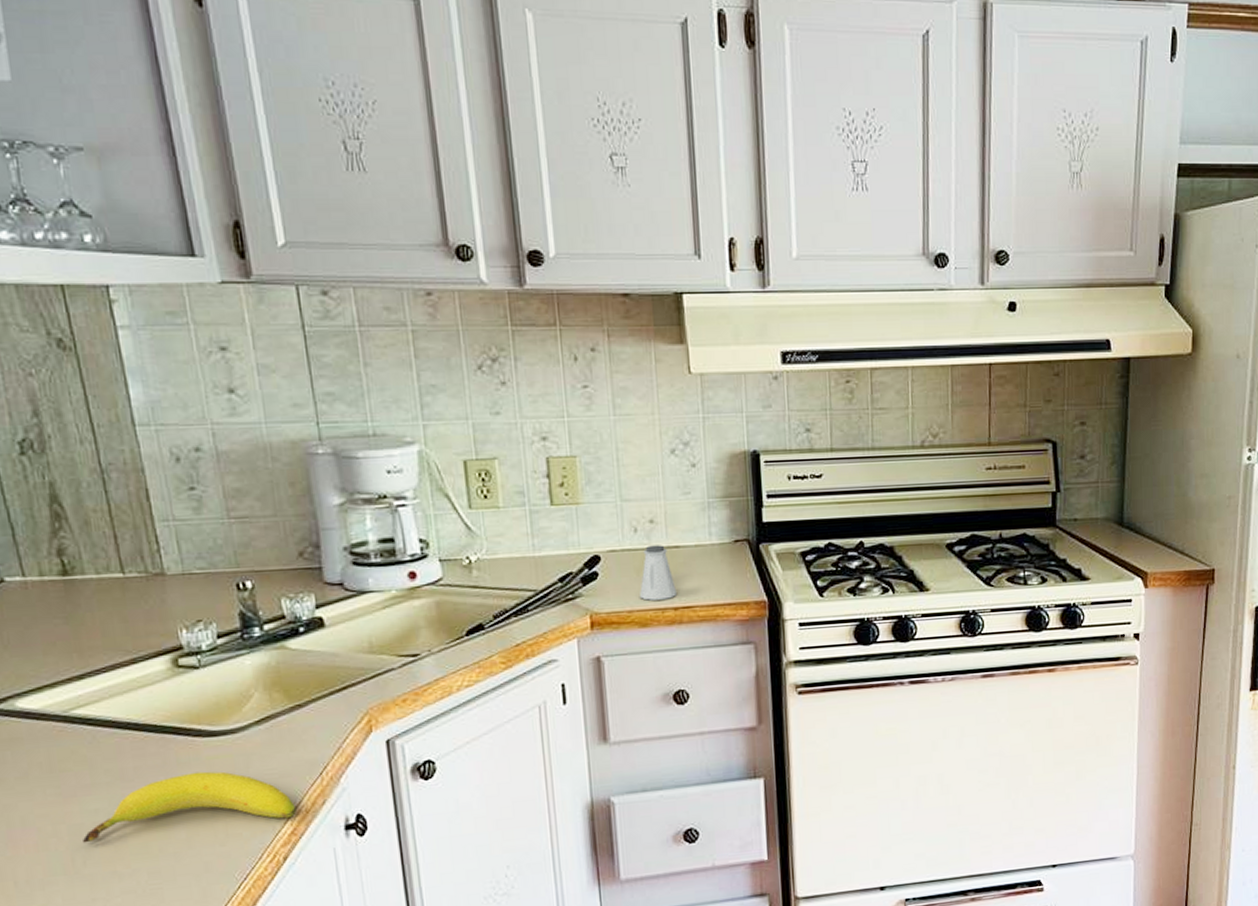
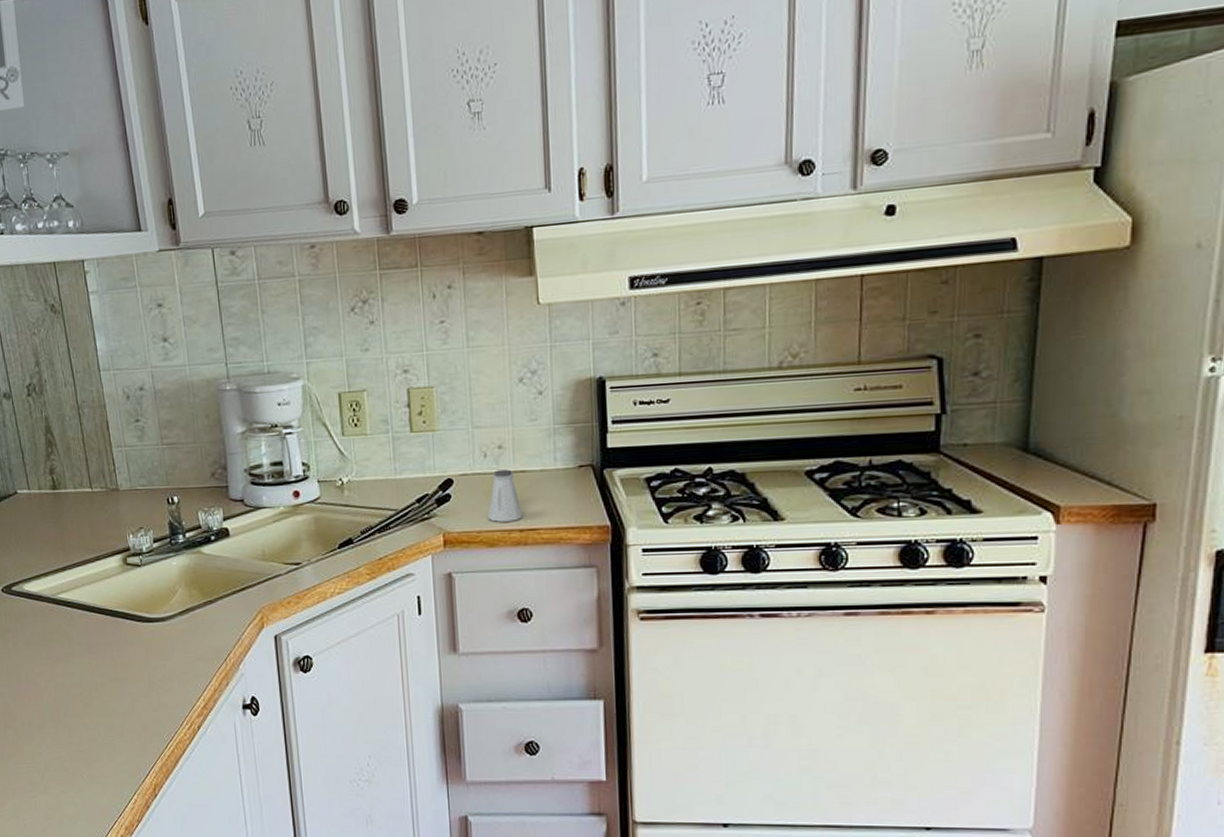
fruit: present [83,771,296,843] -> none [64,650,207,699]

